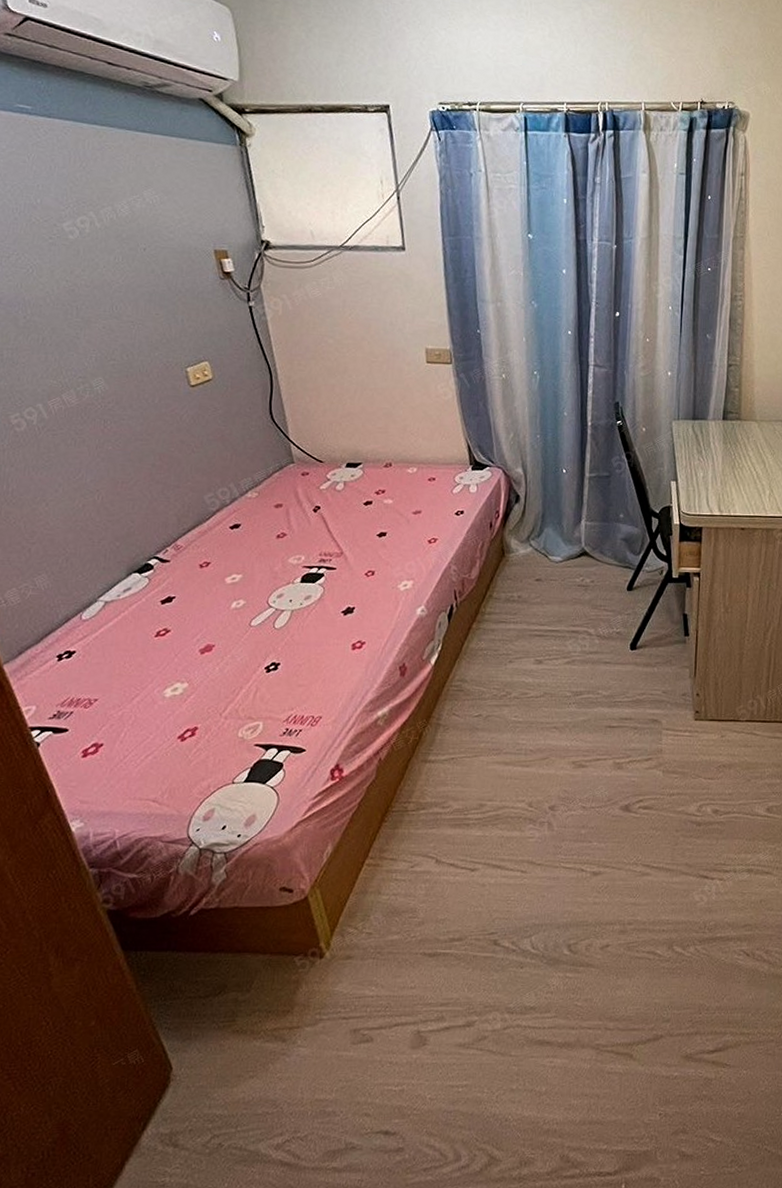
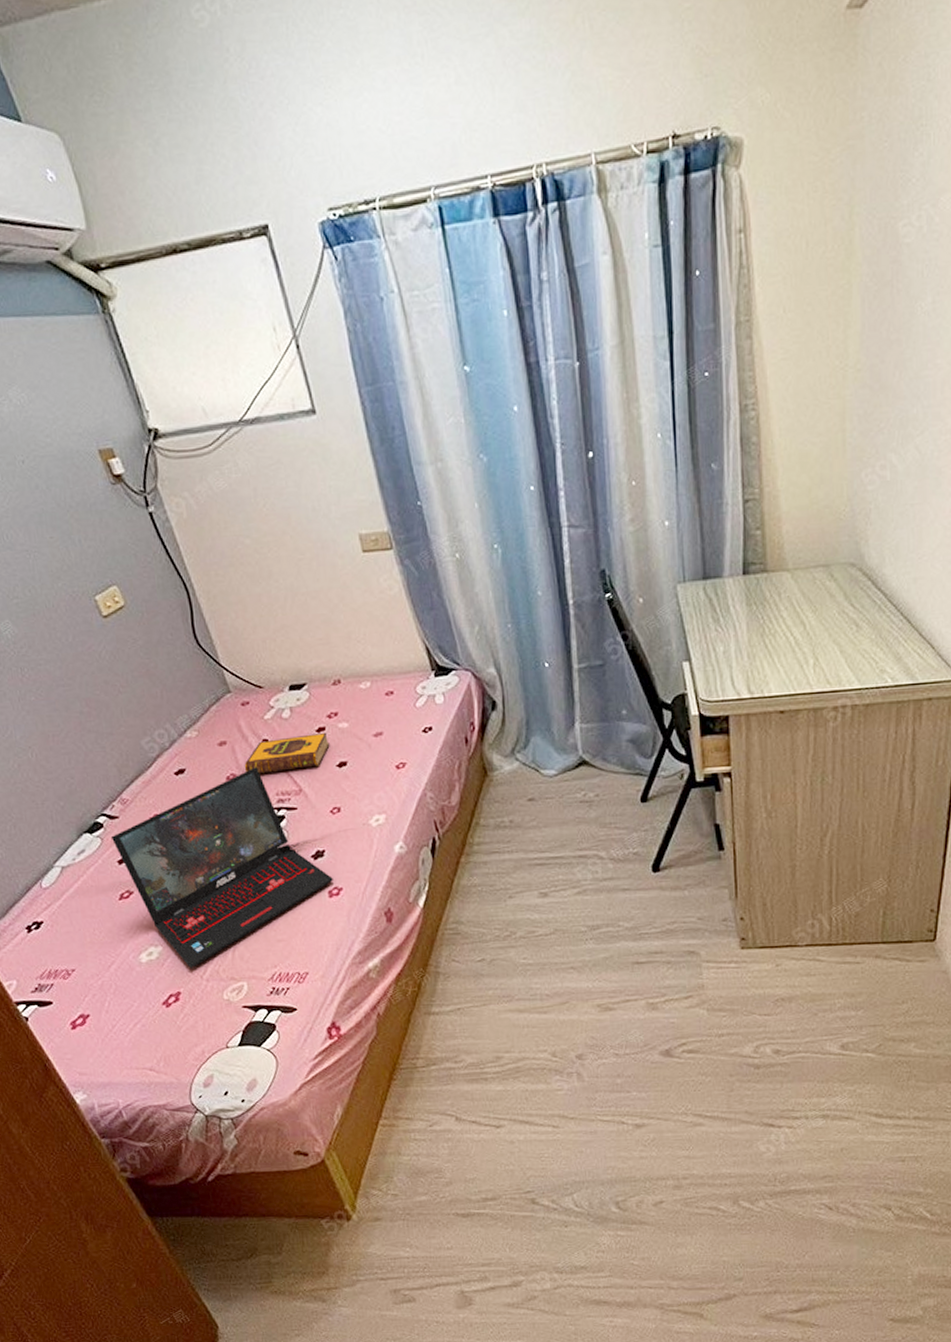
laptop: none [159,529,358,705] -> present [111,767,333,968]
hardback book: none [294,505,374,536] -> present [244,732,330,774]

